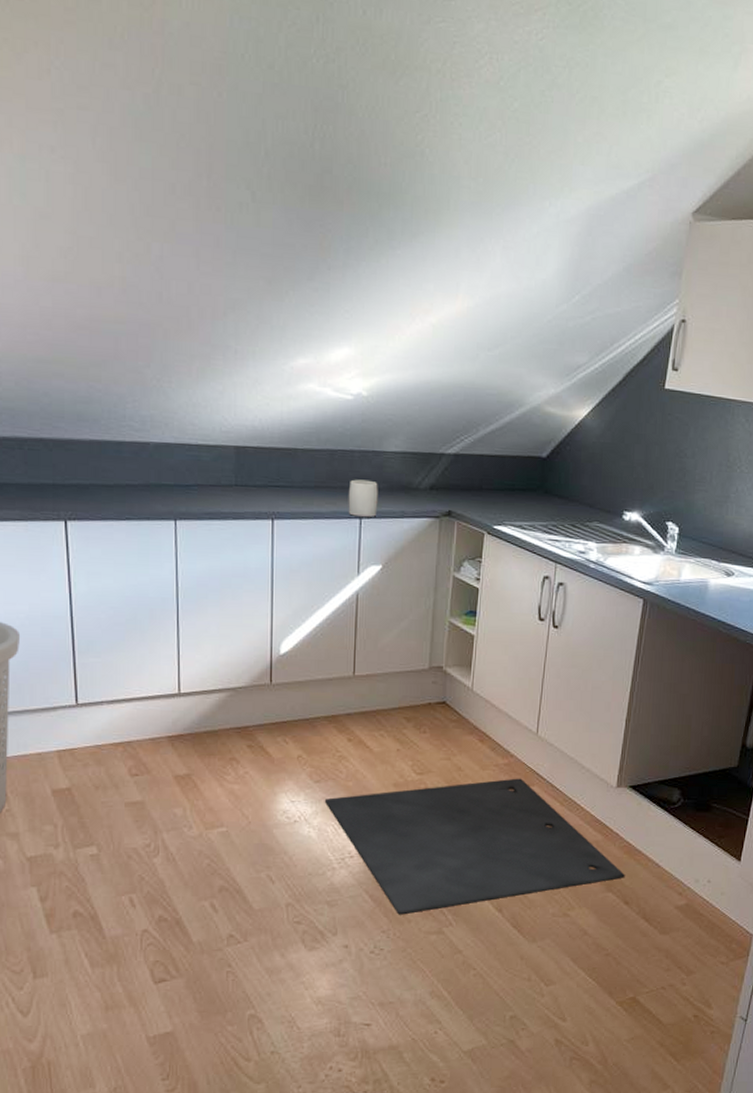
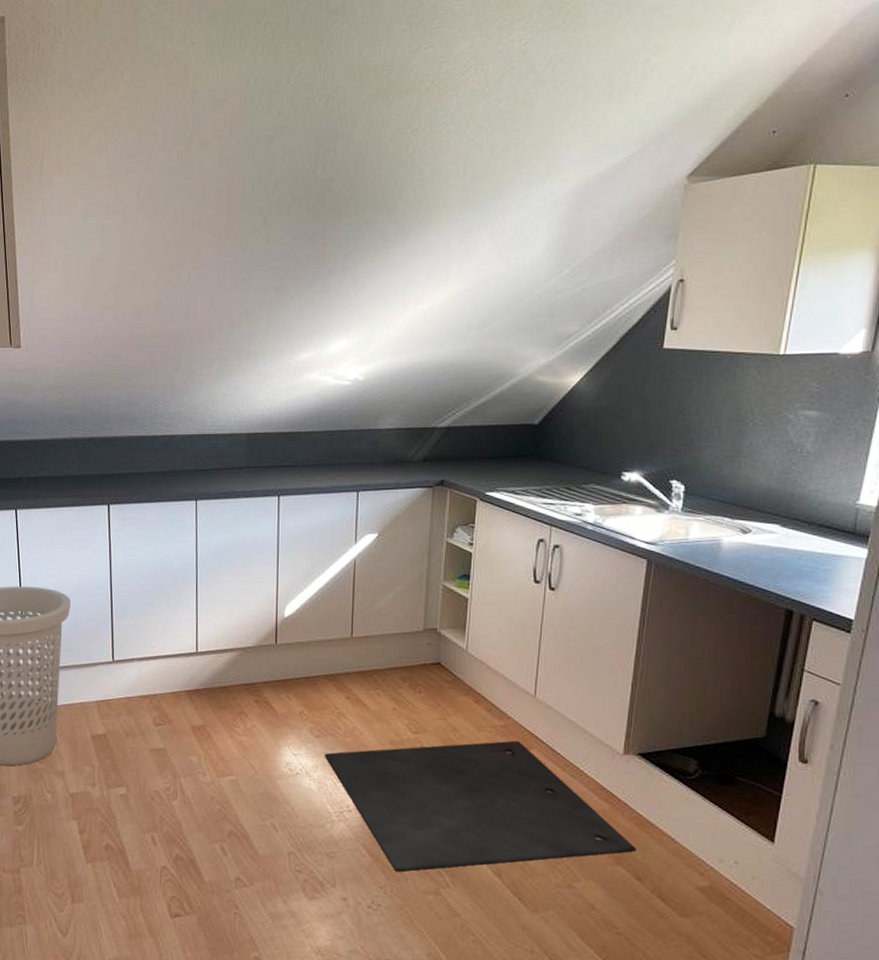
mug: present [348,479,378,517] -> none [346,456,374,489]

